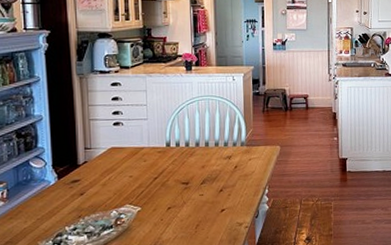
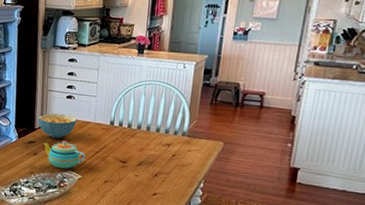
cereal bowl: none [80,143,129,172] -> present [37,113,78,139]
teapot: none [89,171,144,205] -> present [42,140,86,169]

